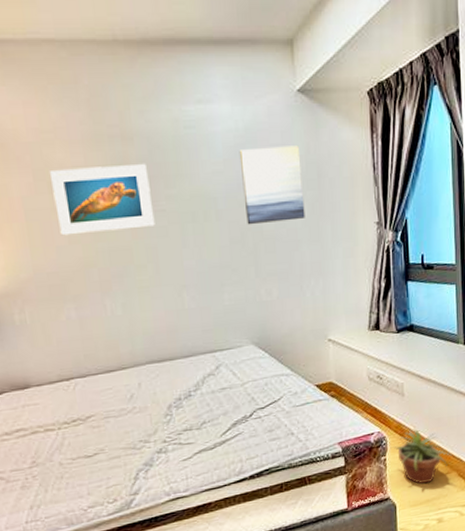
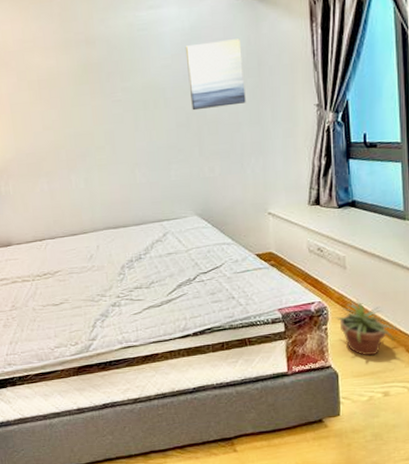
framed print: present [50,163,155,236] -> none [30,62,113,124]

